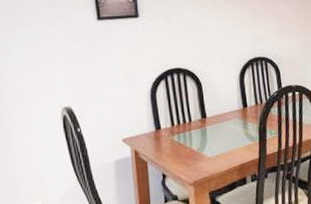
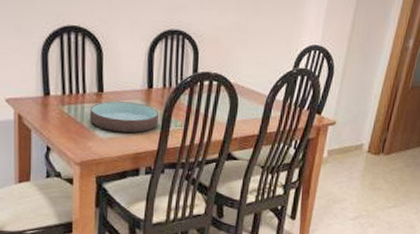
bowl: none [196,121,257,150] -> present [89,101,160,134]

